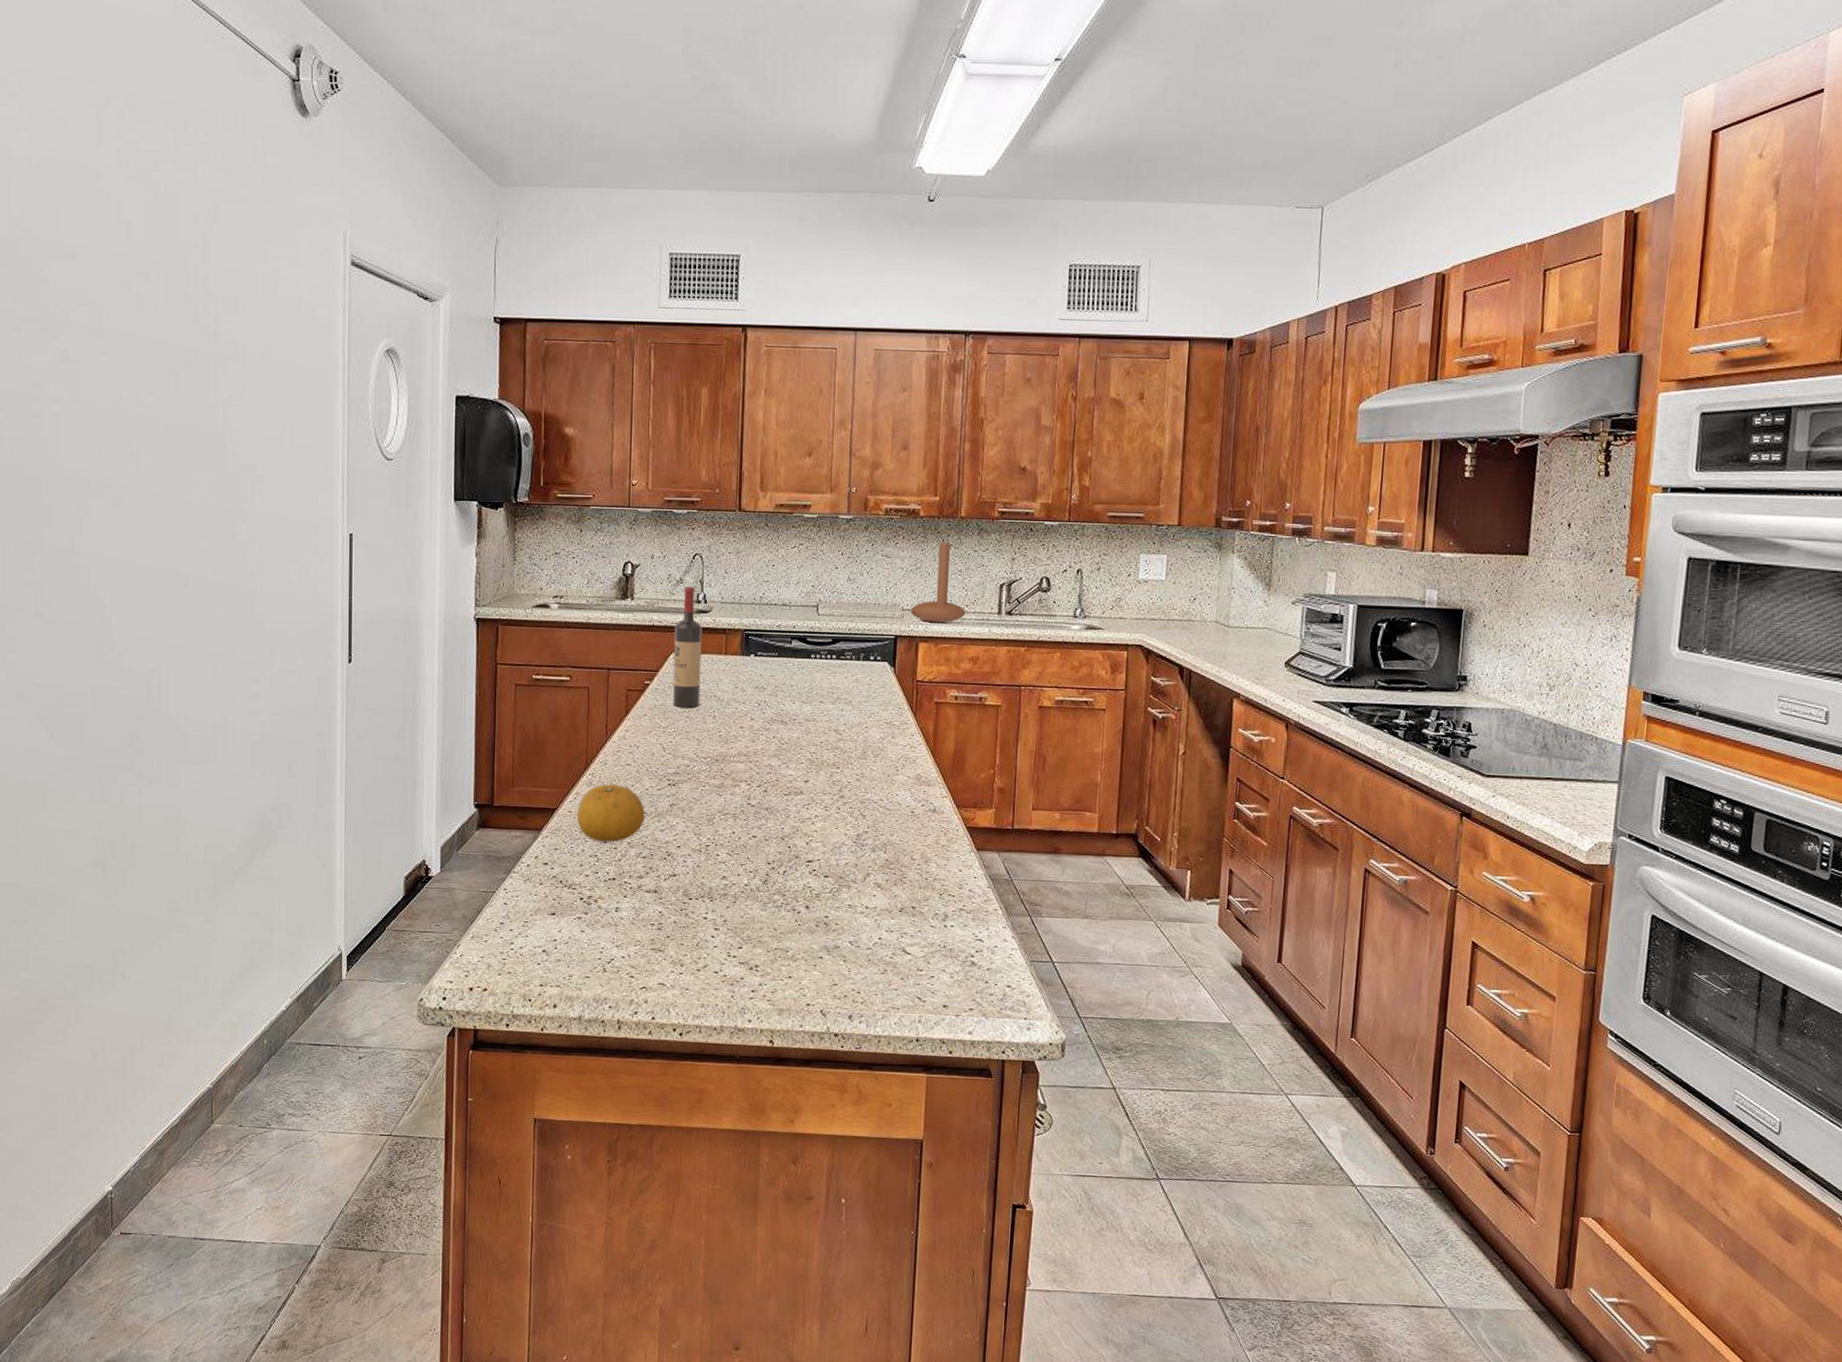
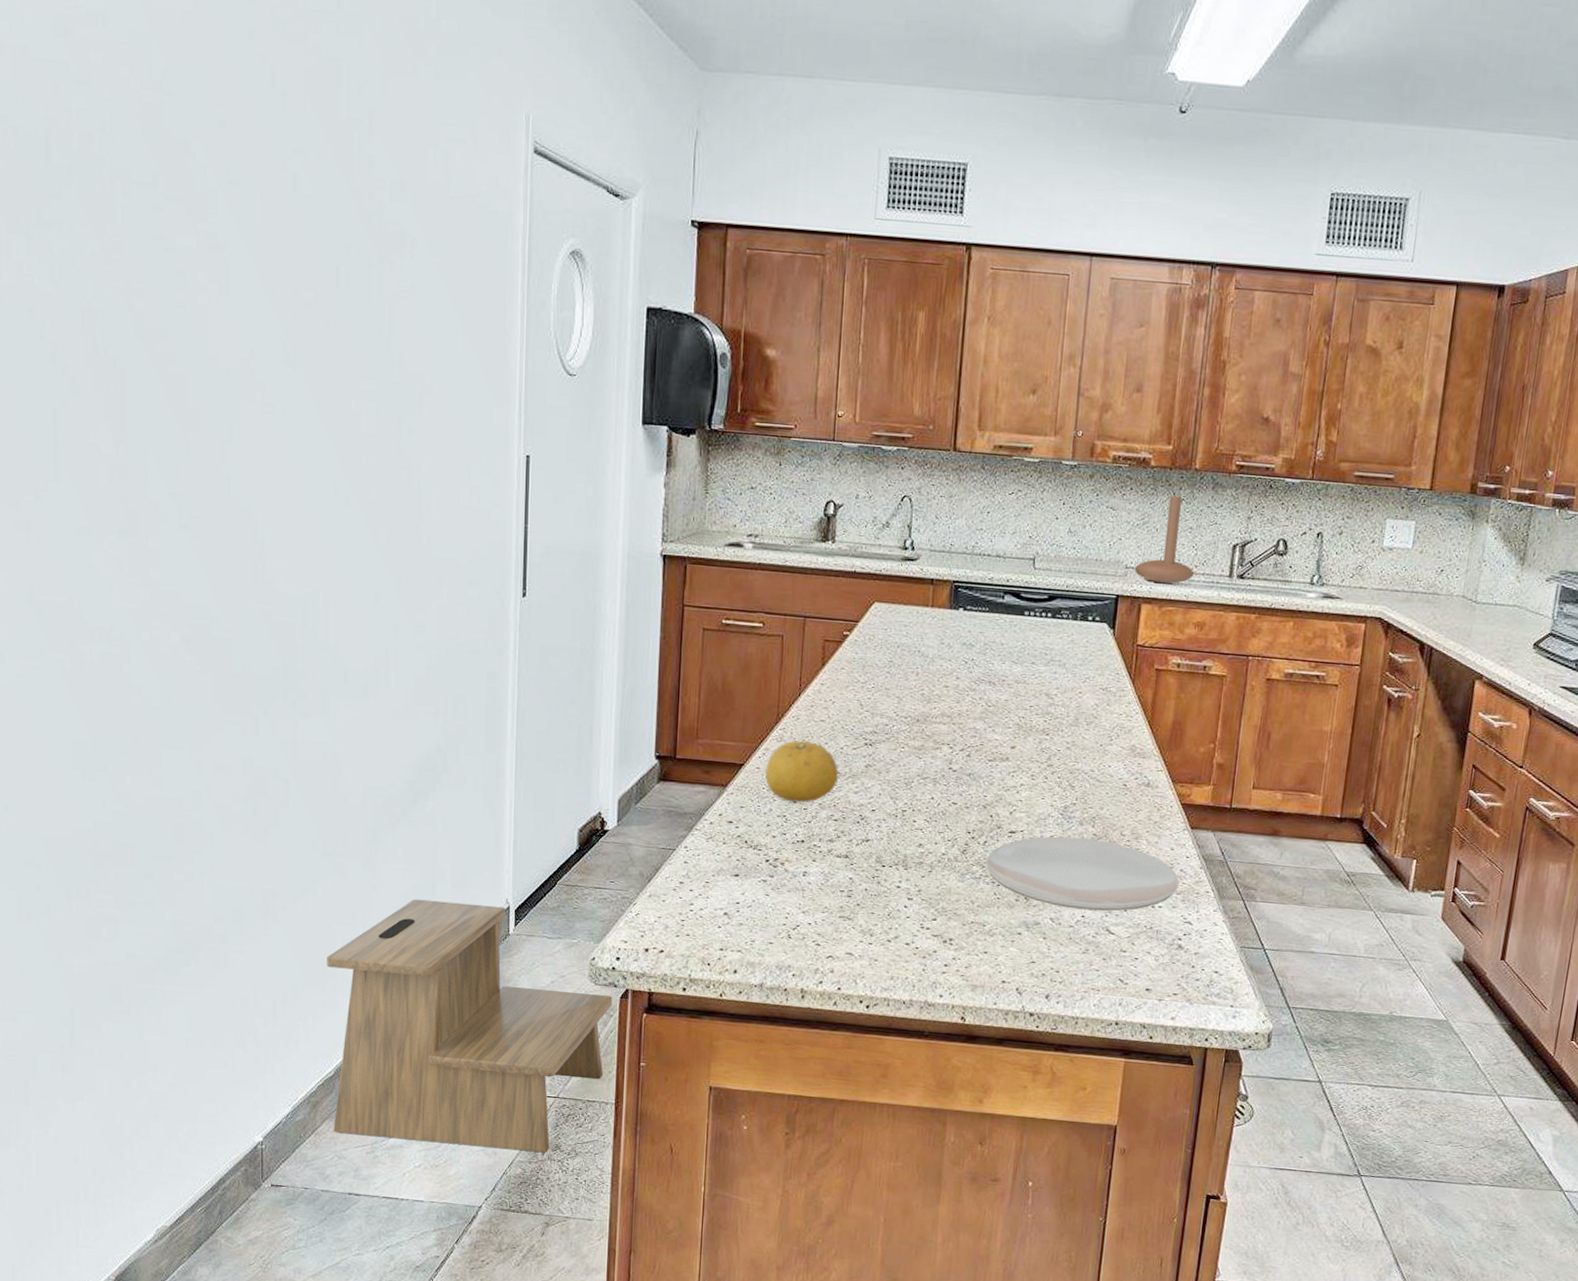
step stool: none [172,950,440,1190] -> present [327,899,613,1152]
wine bottle: present [672,586,702,709] -> none [873,531,908,664]
plate: none [785,863,968,933] -> present [985,836,1179,912]

